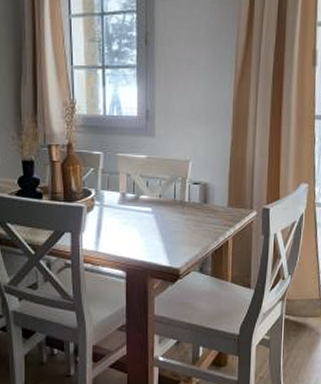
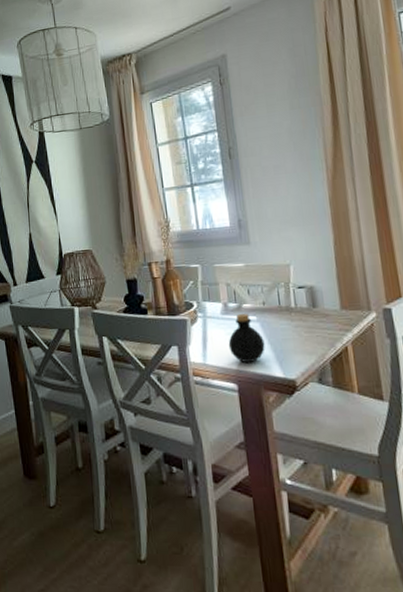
bottle: none [122,205,156,253] -> present [228,314,265,364]

